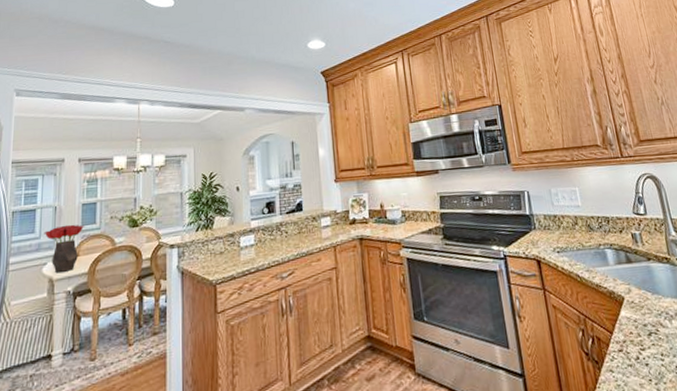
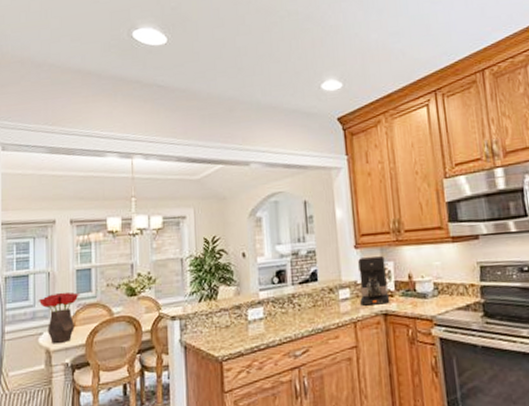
coffee maker: none [338,189,365,232] -> present [358,256,390,306]

